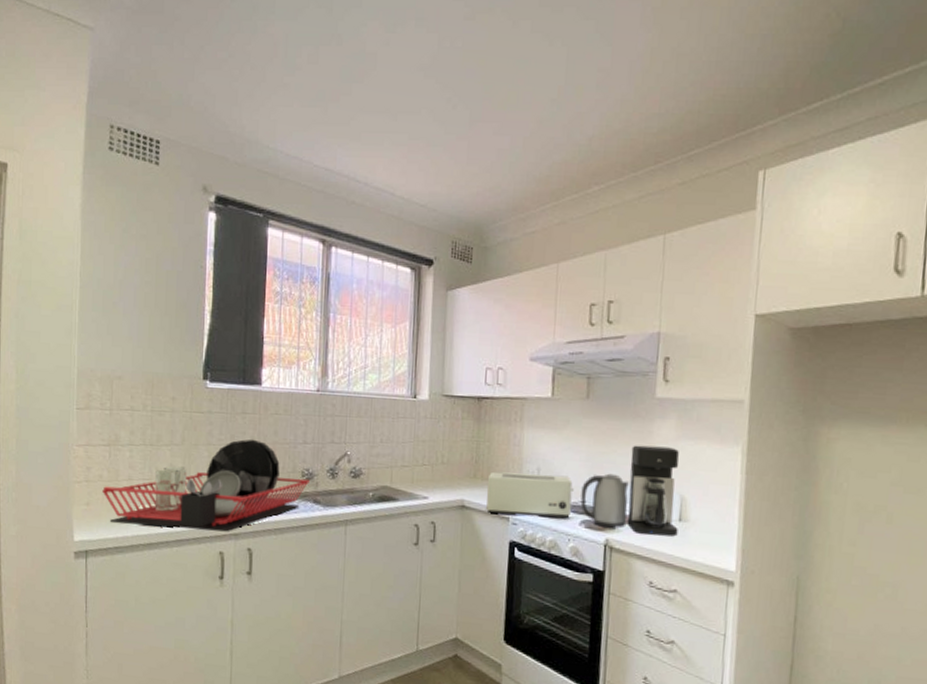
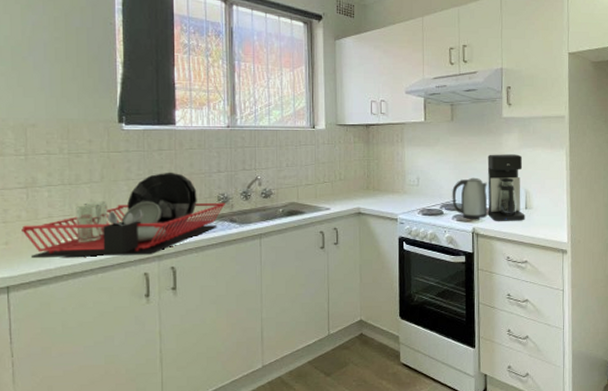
toaster: present [486,471,574,519] -> none [378,182,446,217]

